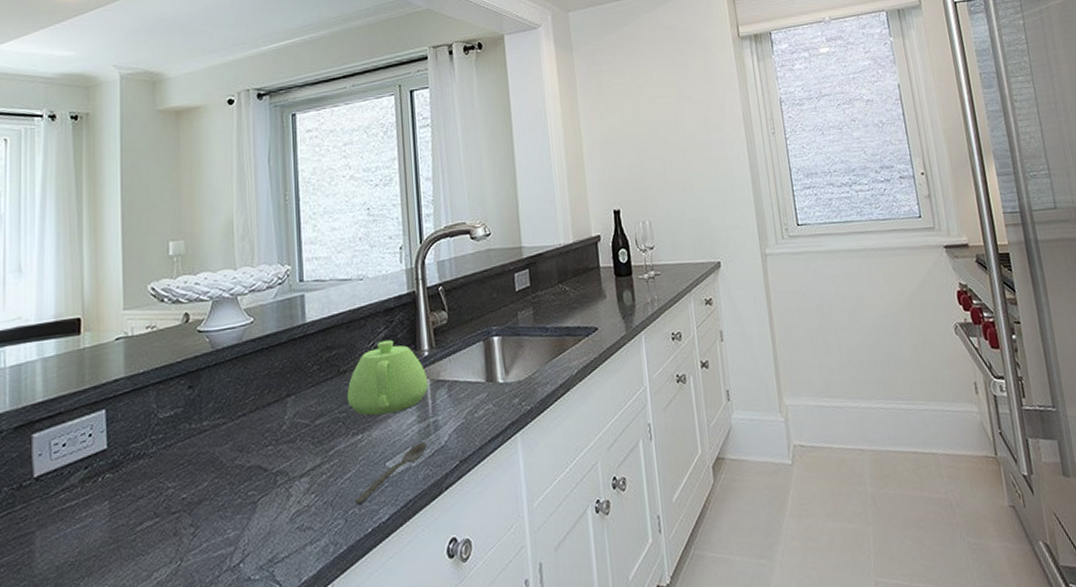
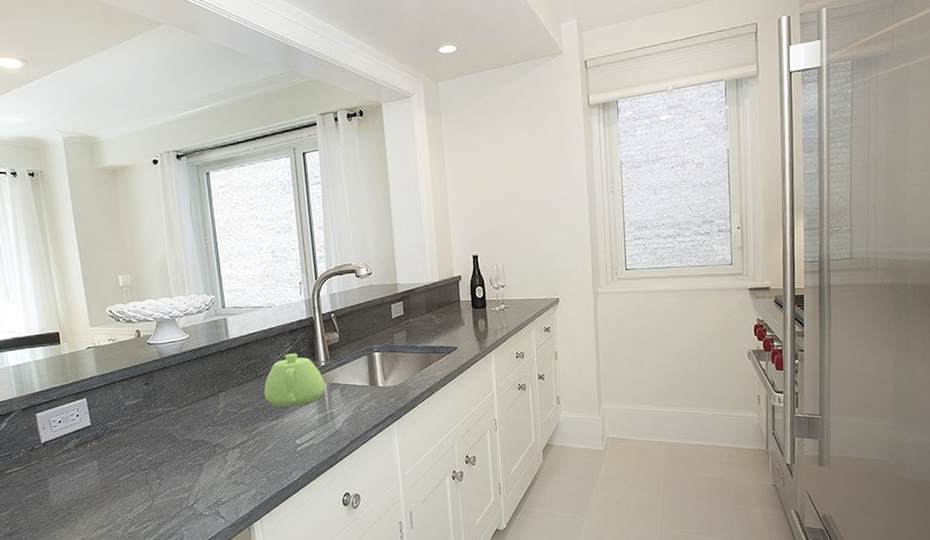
spoon: present [355,441,427,504] -> none [274,427,326,468]

